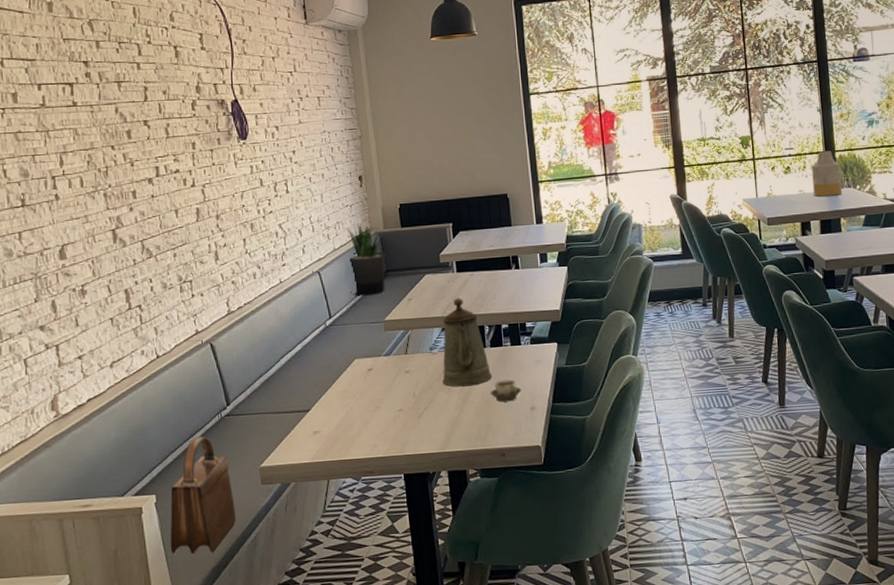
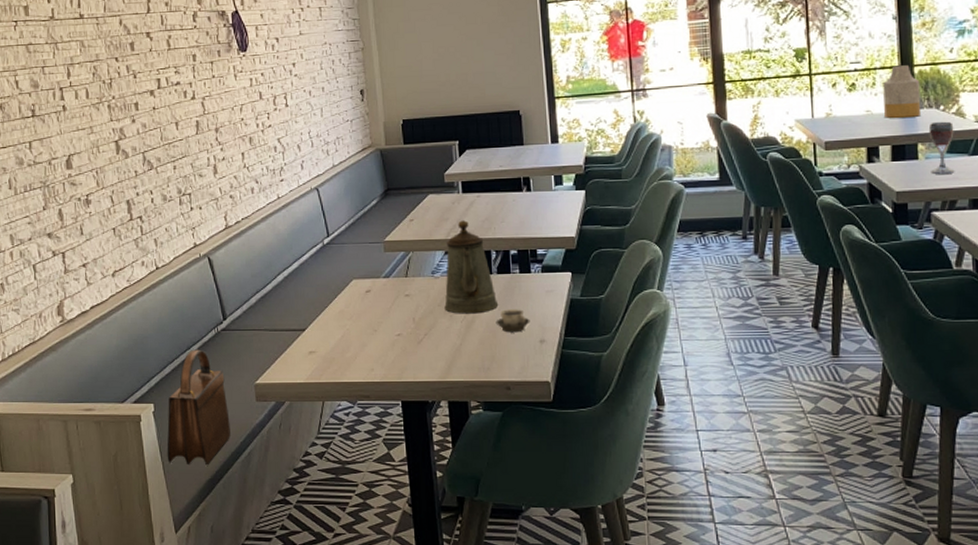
planter: present [347,224,386,297] -> none [347,139,387,216]
cup: none [848,198,870,245] -> present [928,121,955,175]

